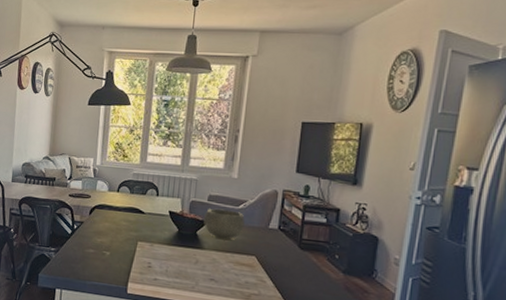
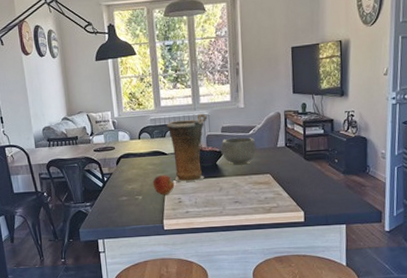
fruit: none [123,233,147,257] -> present [153,174,175,196]
vase: none [149,176,195,248] -> present [167,113,207,182]

